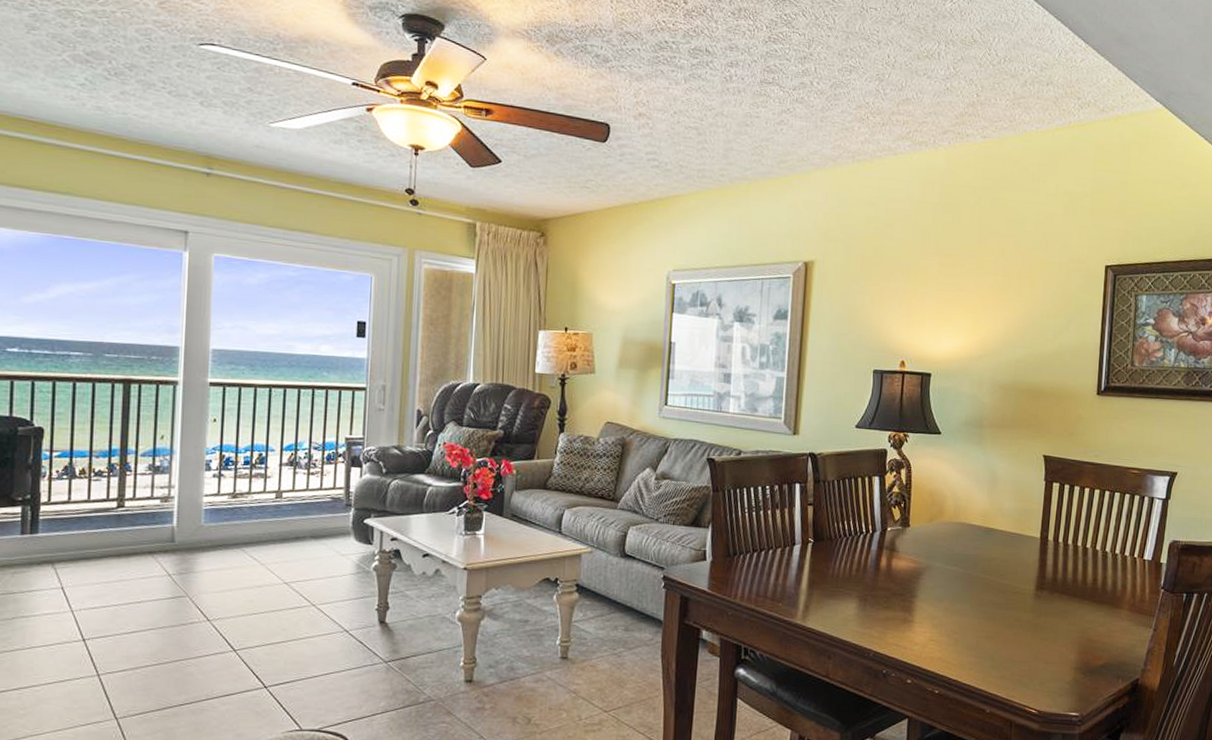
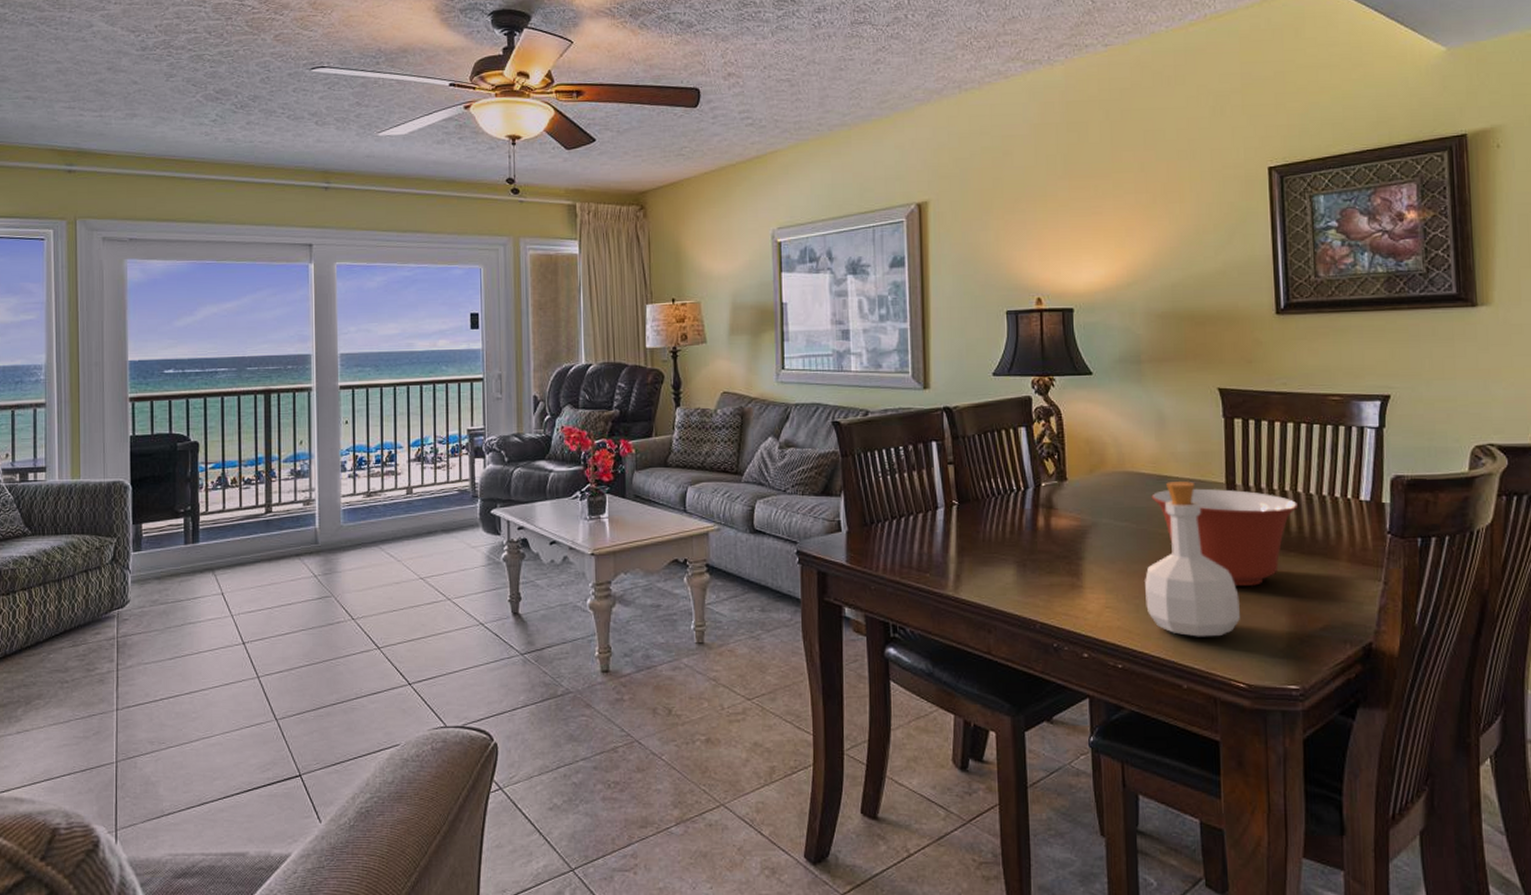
bottle: none [964,534,1040,669] -> present [1145,481,1240,637]
mixing bowl: none [978,541,1096,627] -> present [1151,488,1299,586]

